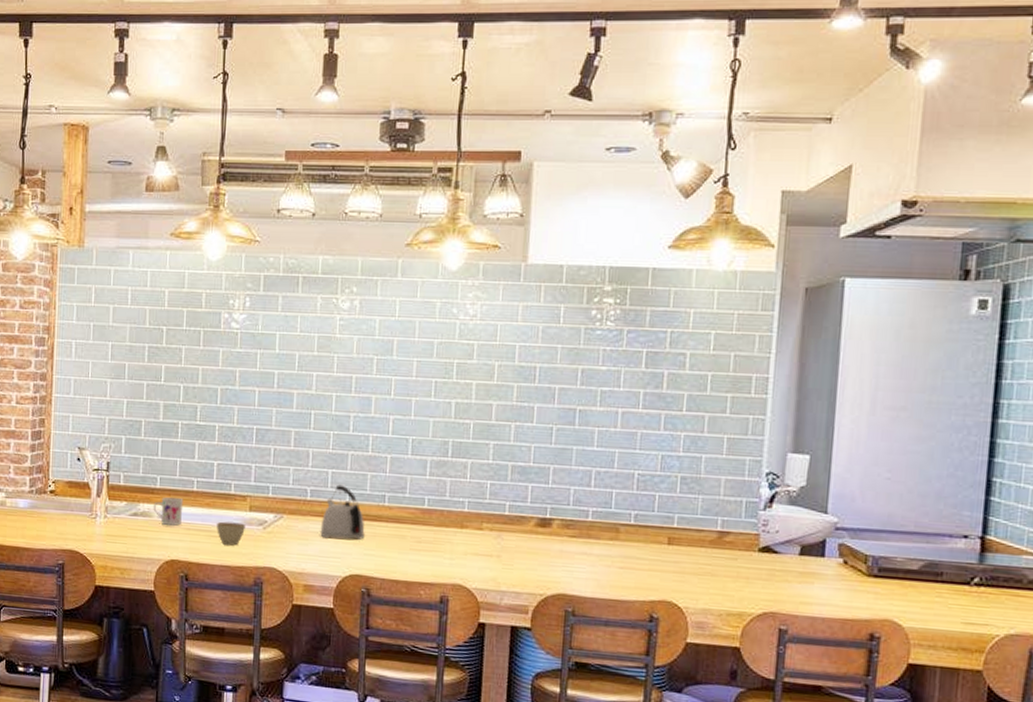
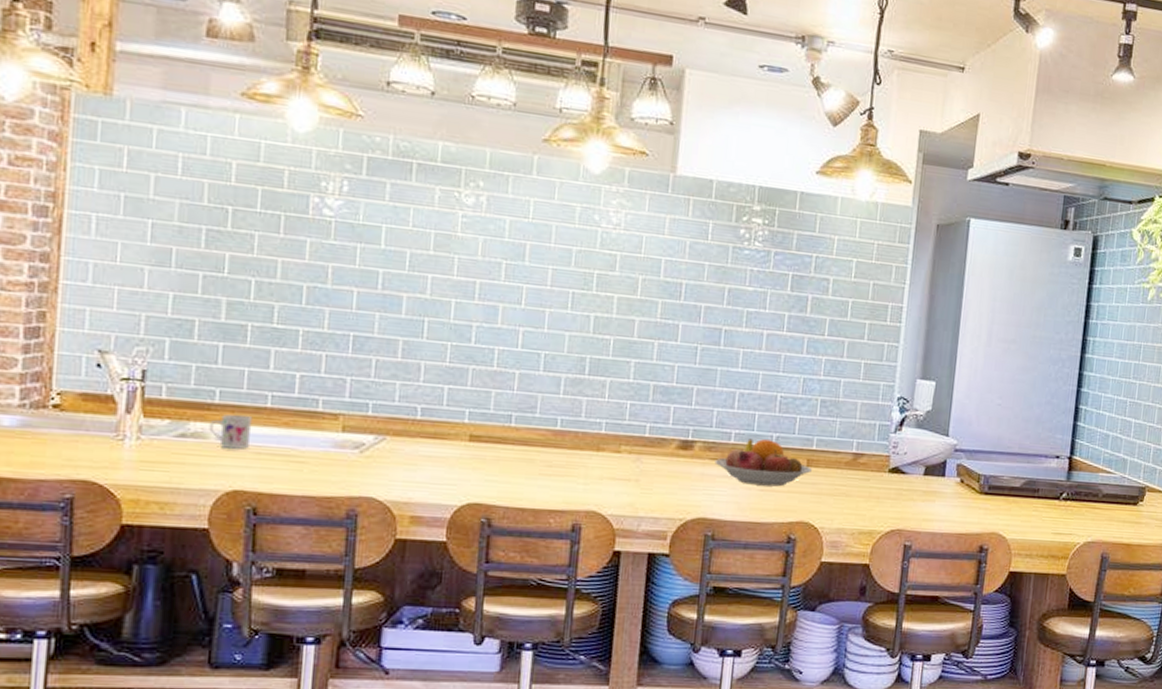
cup: present [217,521,245,546] -> none [298,444,336,473]
kettle: present [320,484,365,540] -> none [432,402,487,464]
fruit bowl: none [573,516,673,565] -> present [714,438,812,487]

